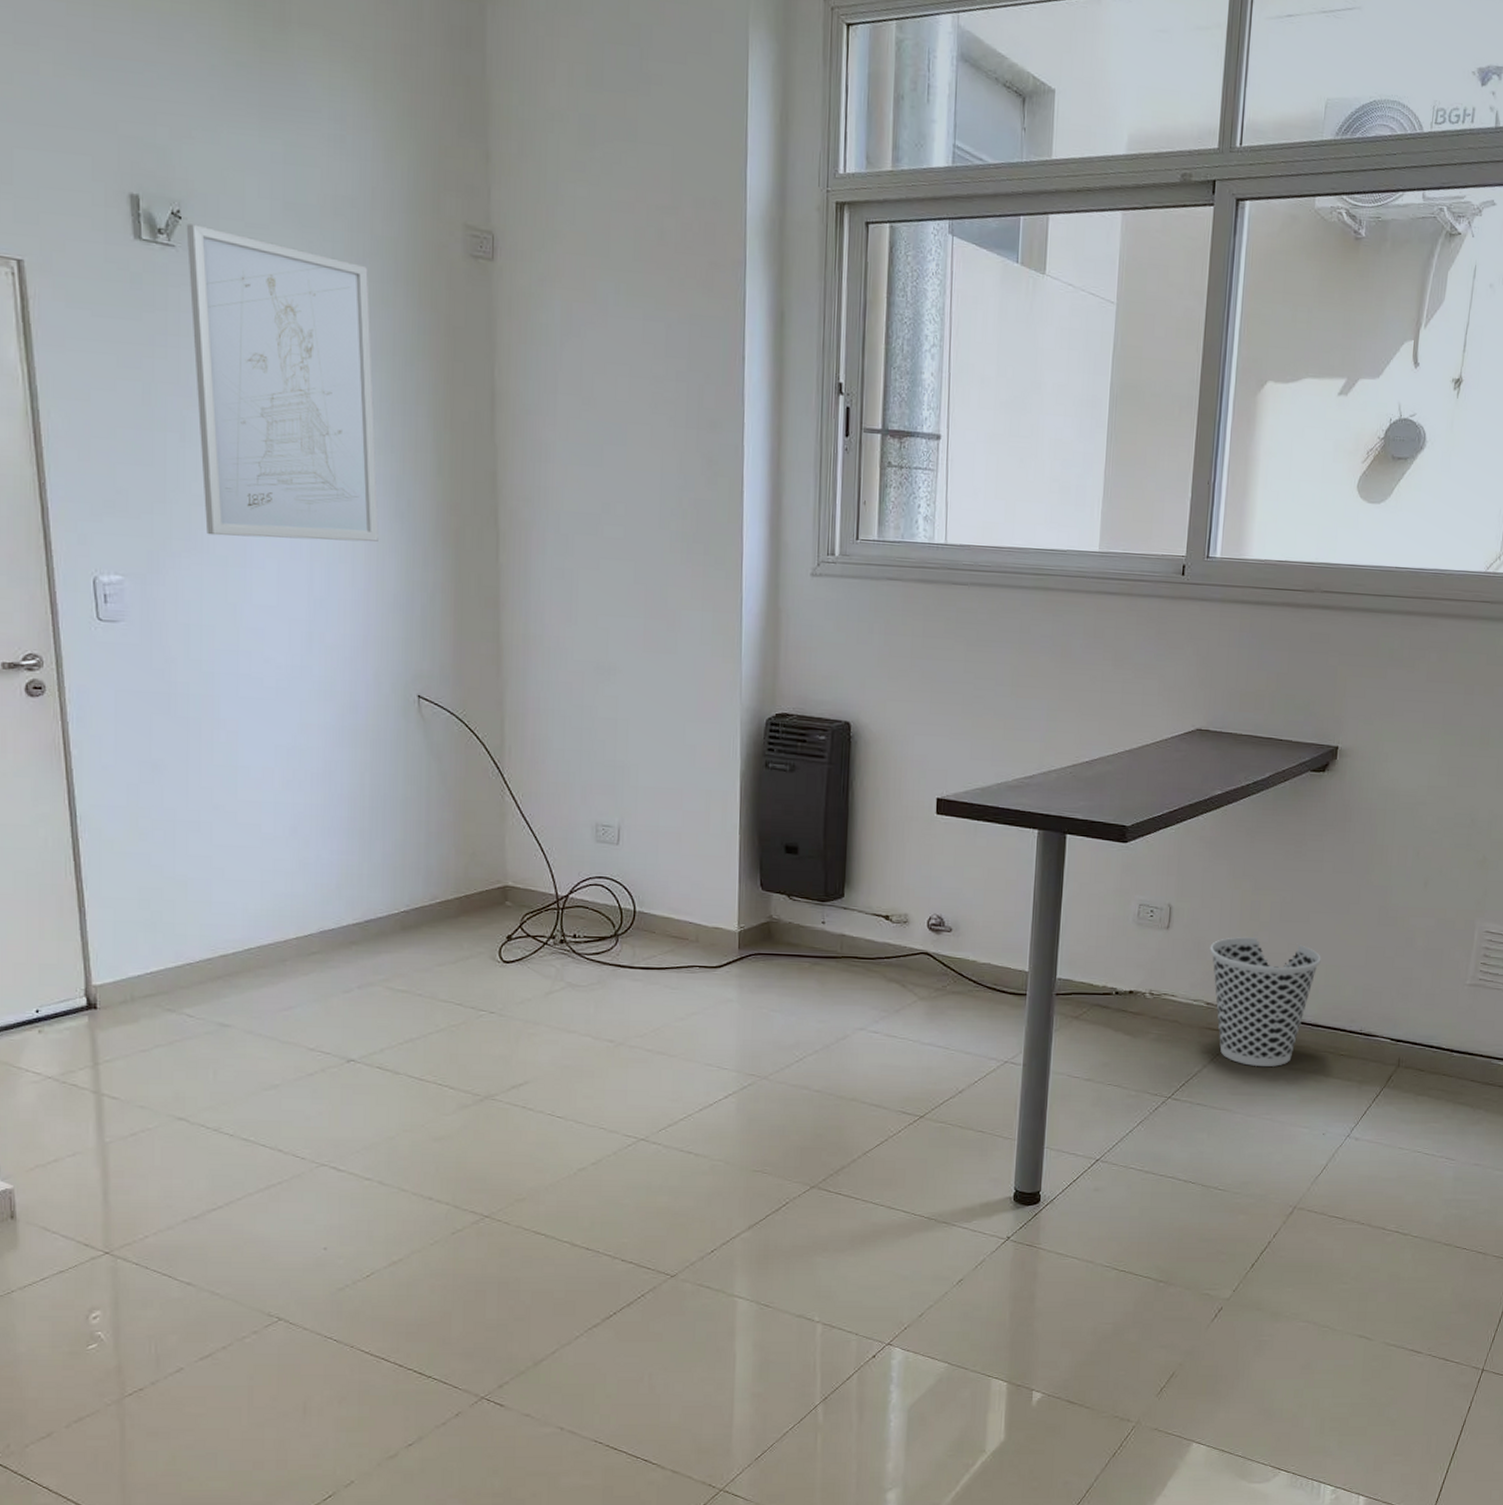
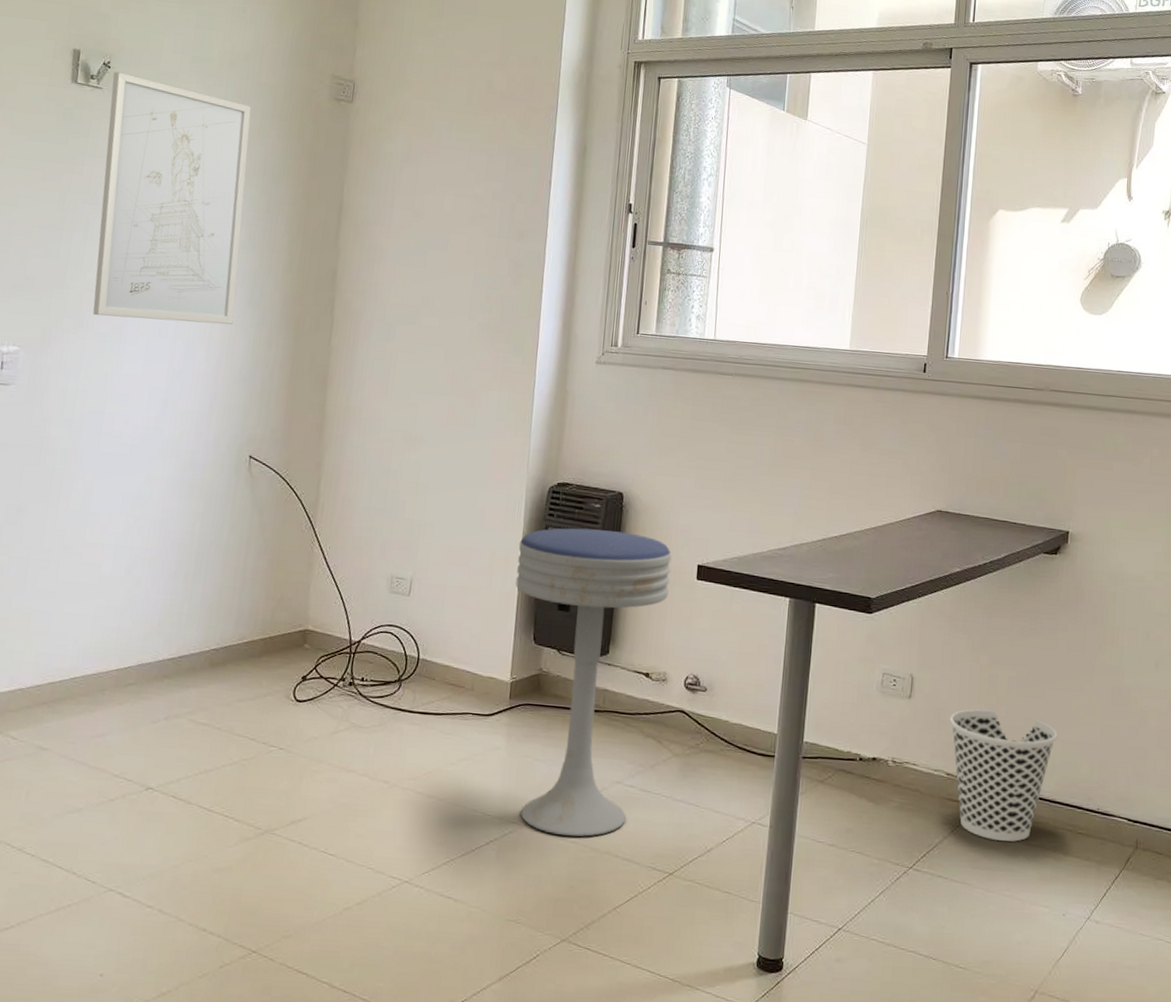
bar stool: none [736,763,908,1086] -> present [515,528,672,838]

